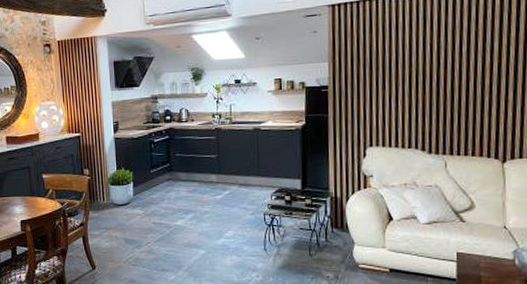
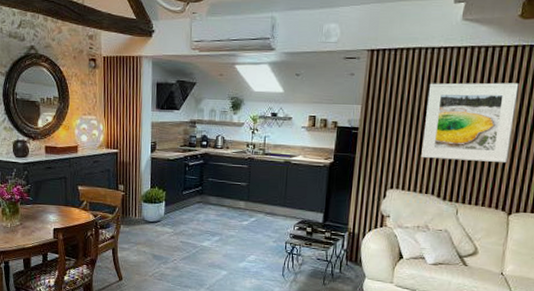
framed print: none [398,22,495,111] -> present [421,82,519,162]

